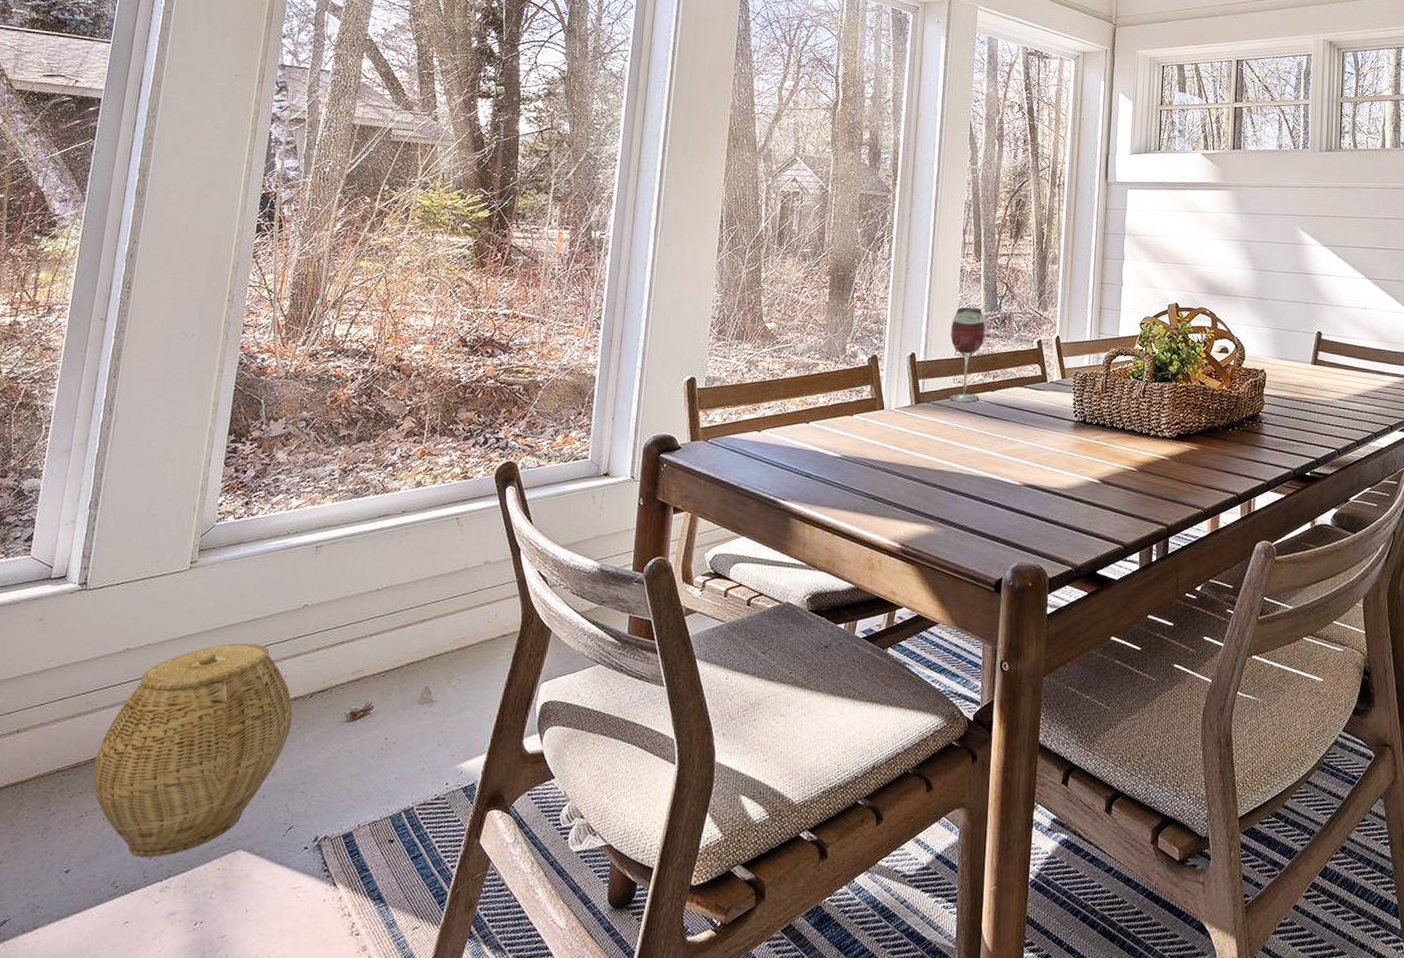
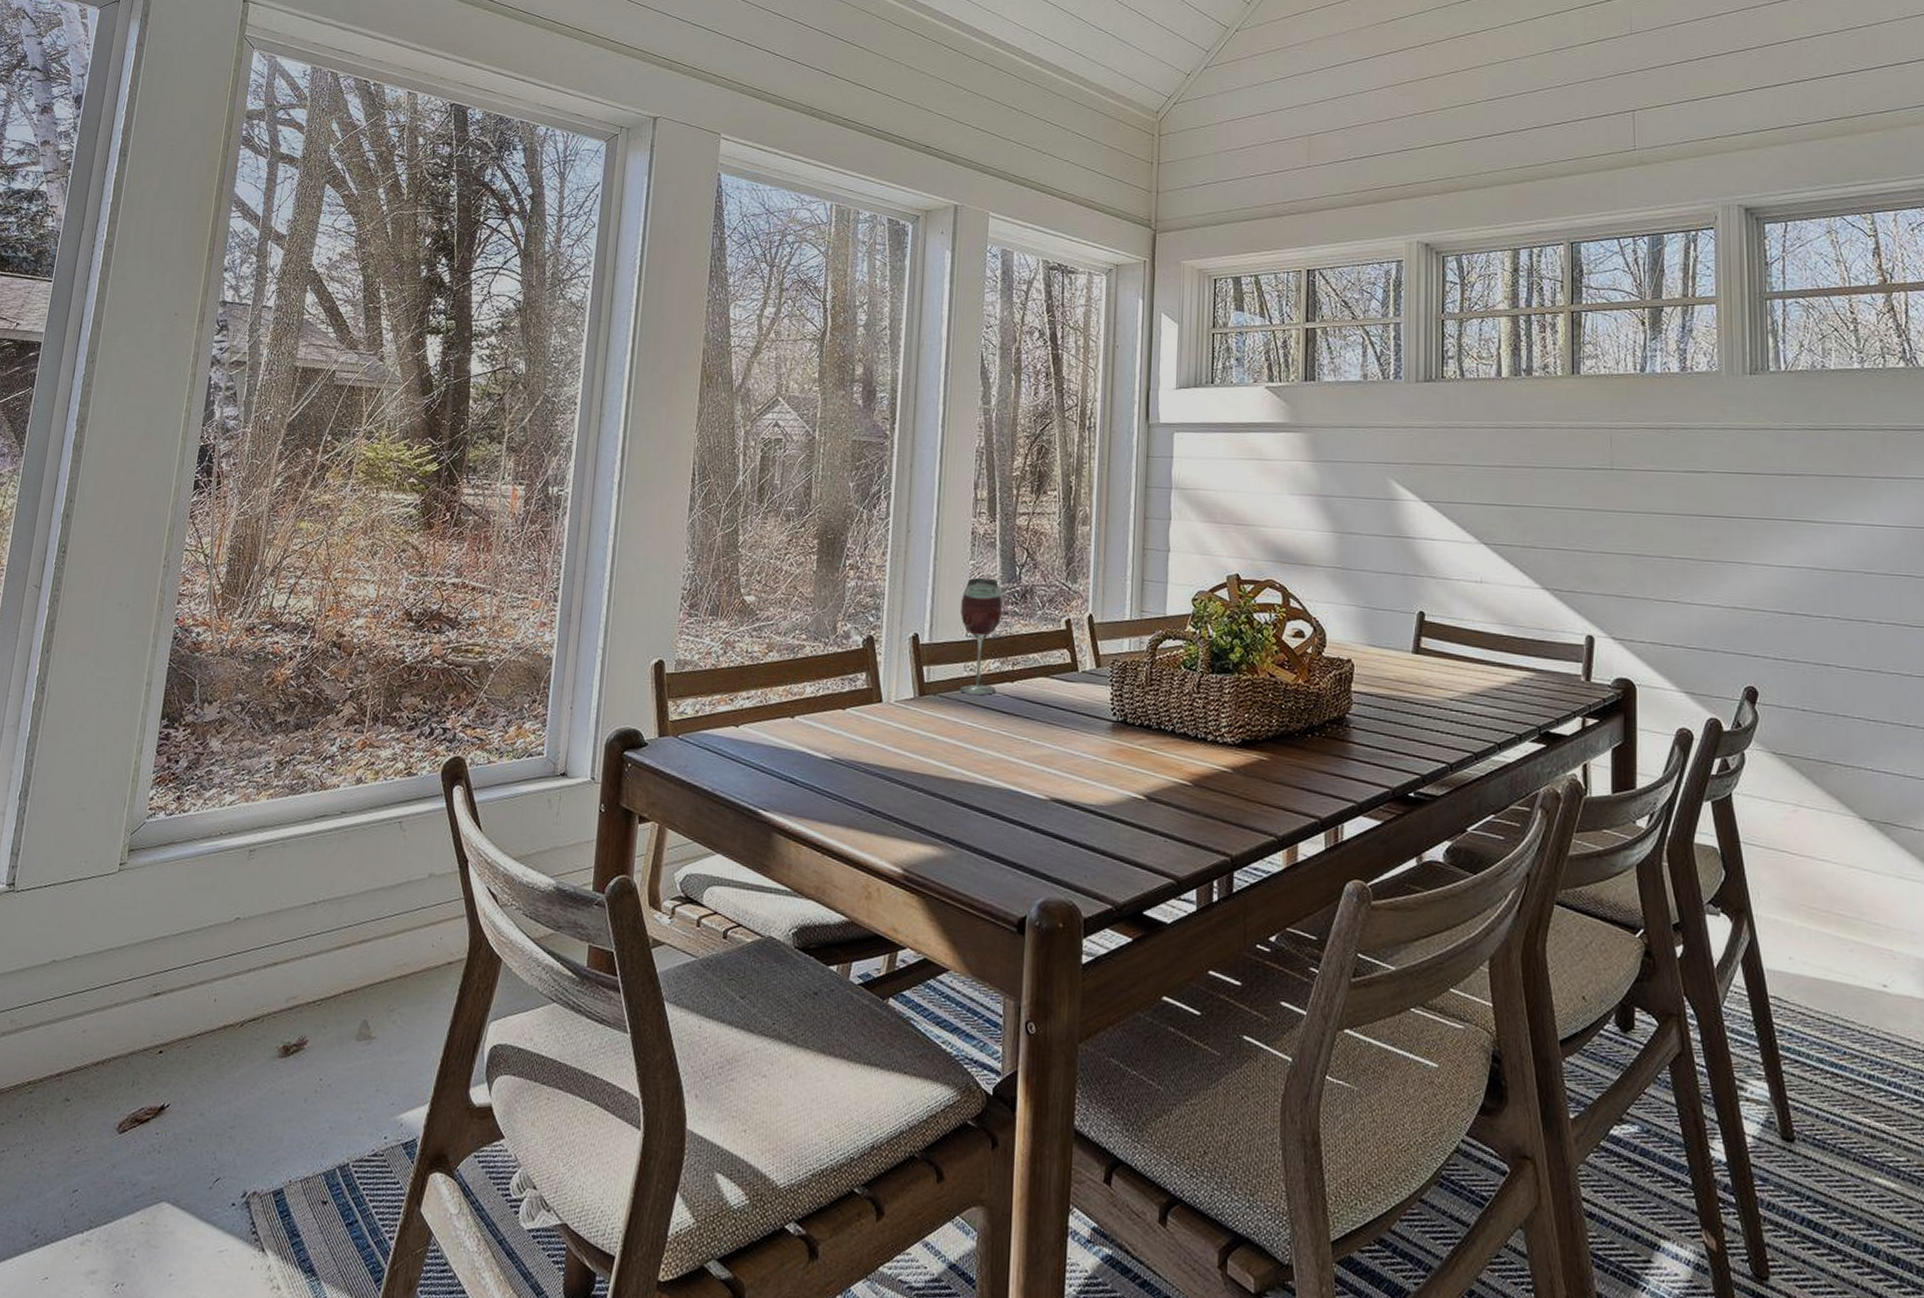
woven basket: present [92,642,293,857] -> none [15,959,222,1204]

